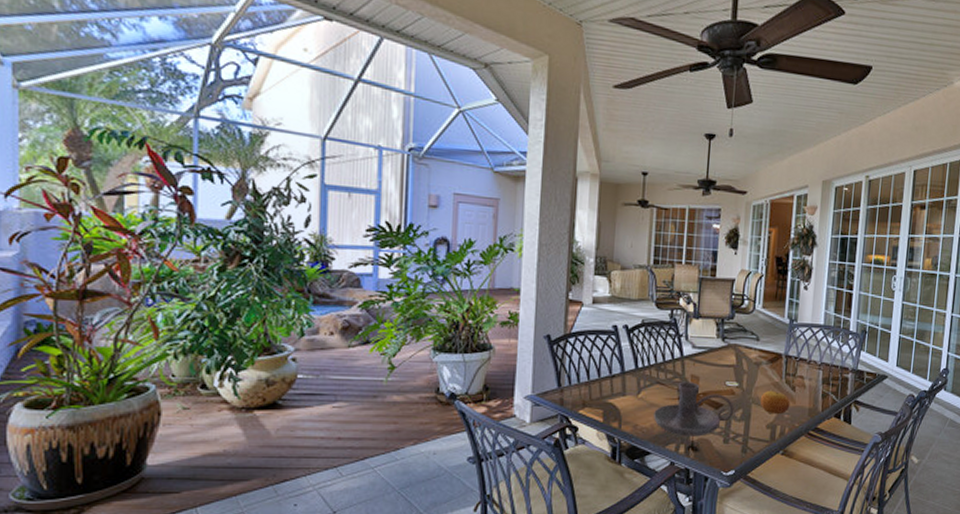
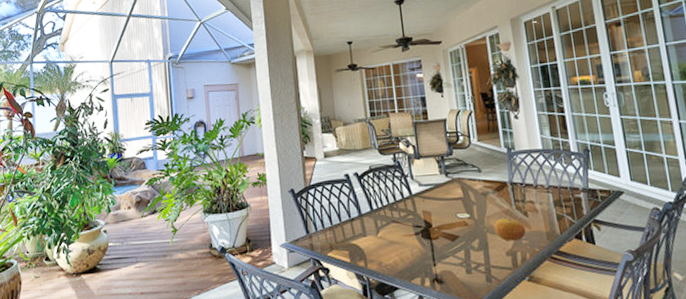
candle holder: present [653,381,735,437] -> none [394,217,471,270]

